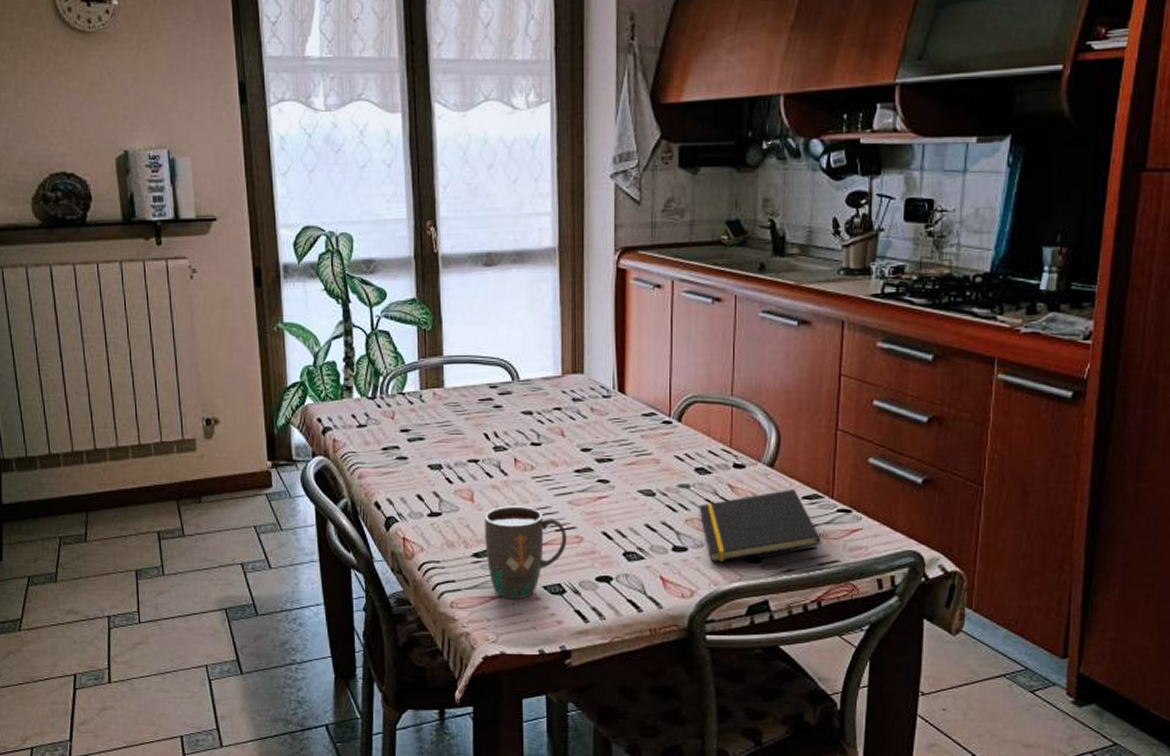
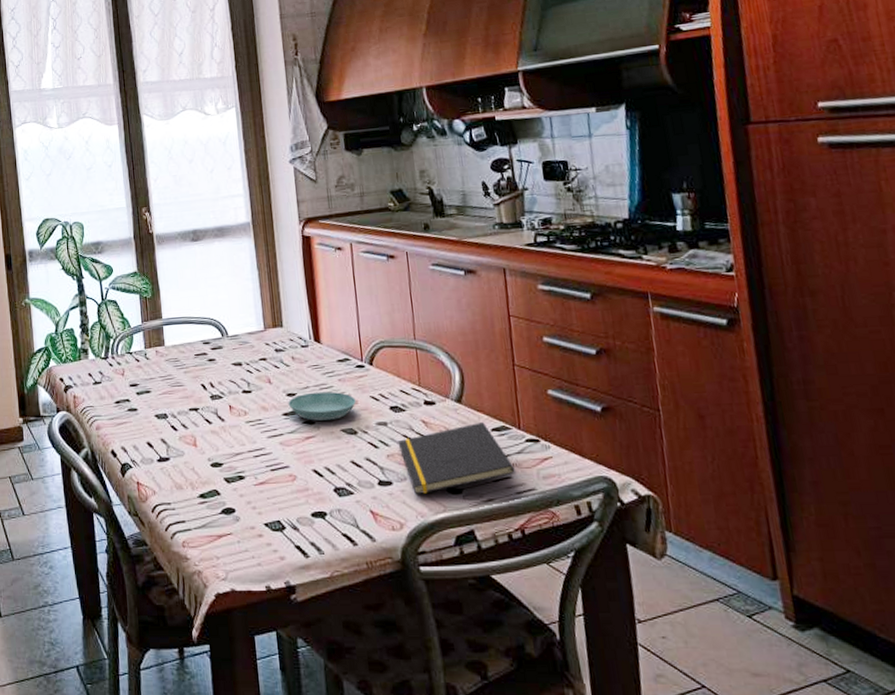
mug: present [485,506,567,600] -> none [207,448,282,537]
saucer: none [581,448,658,479] -> present [288,391,356,421]

